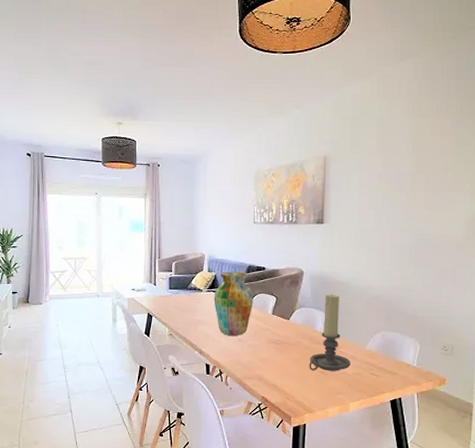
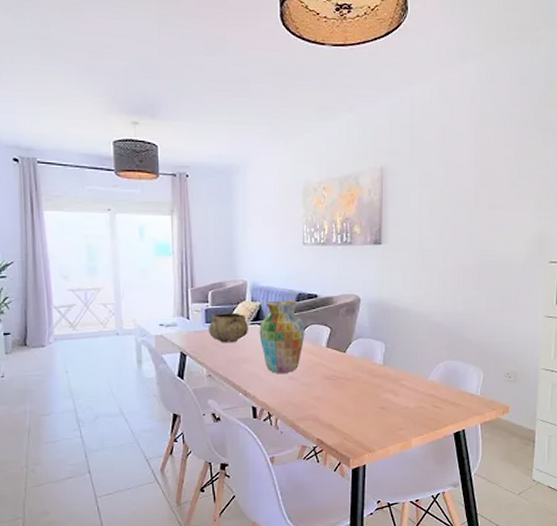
decorative bowl: none [172,281,205,307] -> present [209,313,248,343]
candle holder: present [309,294,351,371] -> none [368,322,412,407]

